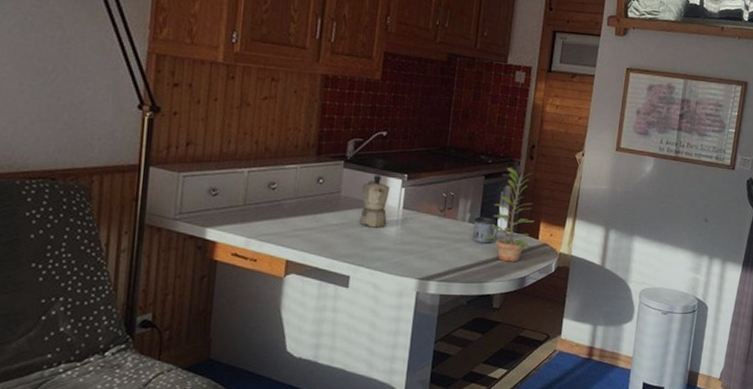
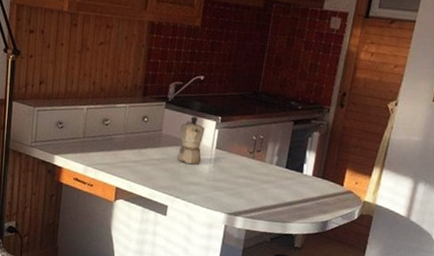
mug: present [472,216,498,244] -> none [278,160,304,187]
plant: present [483,167,535,262] -> none [289,114,343,206]

